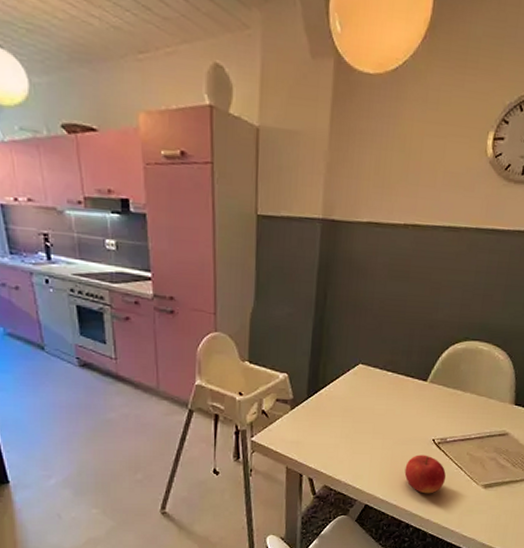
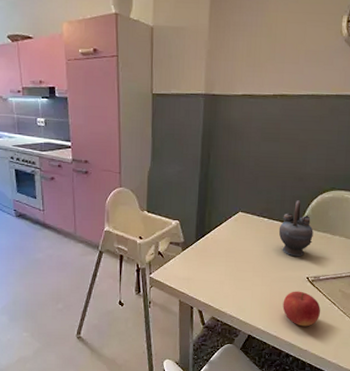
teapot: none [403,351,443,416] -> present [278,200,314,257]

